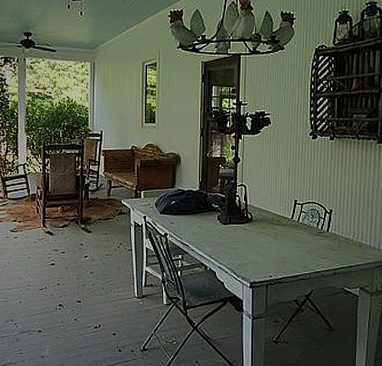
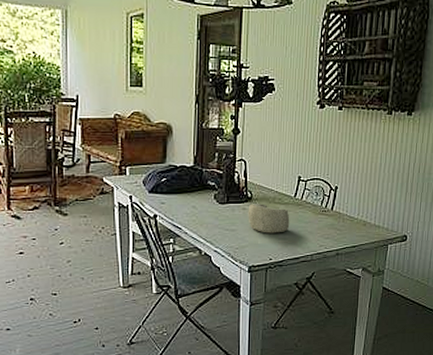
decorative bowl: none [248,225,288,252] -> present [248,204,290,233]

